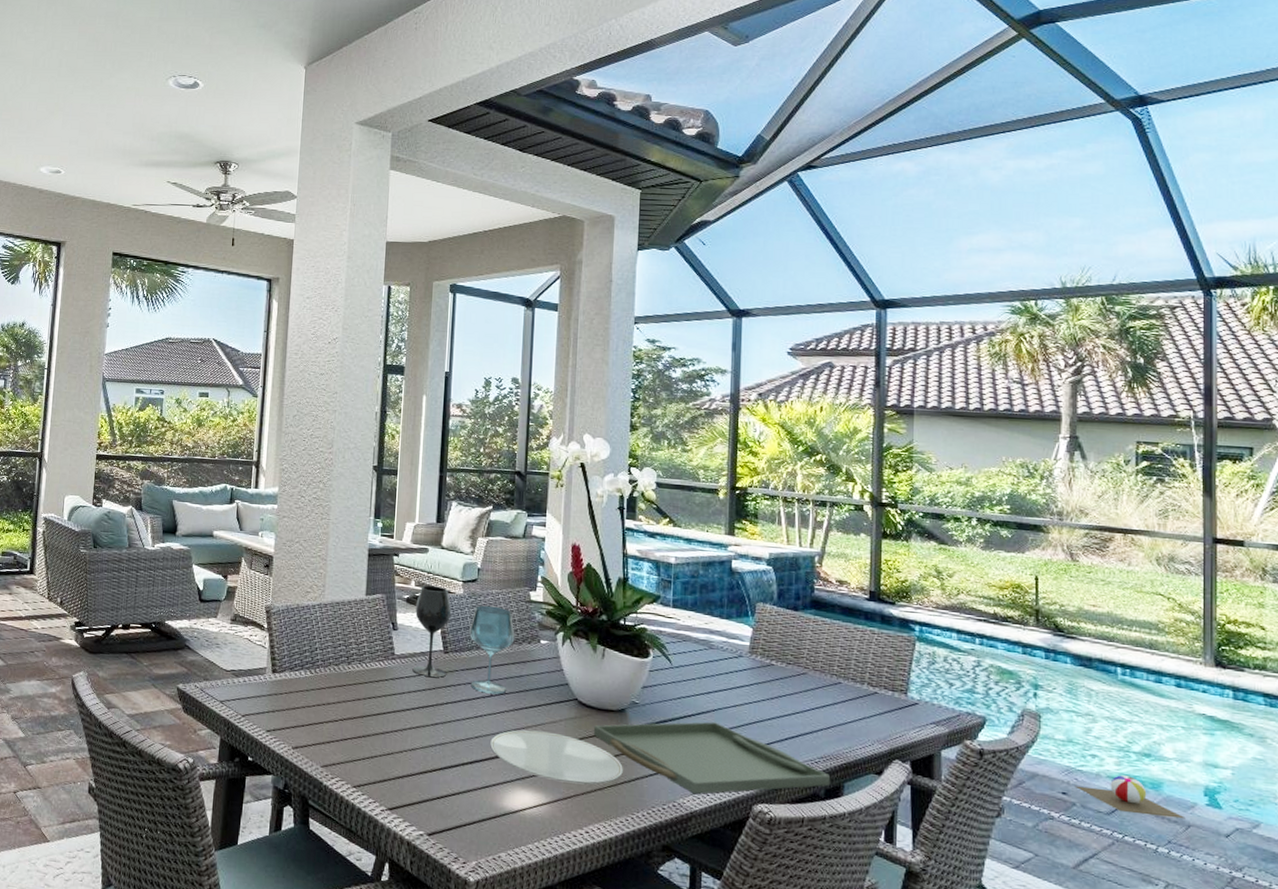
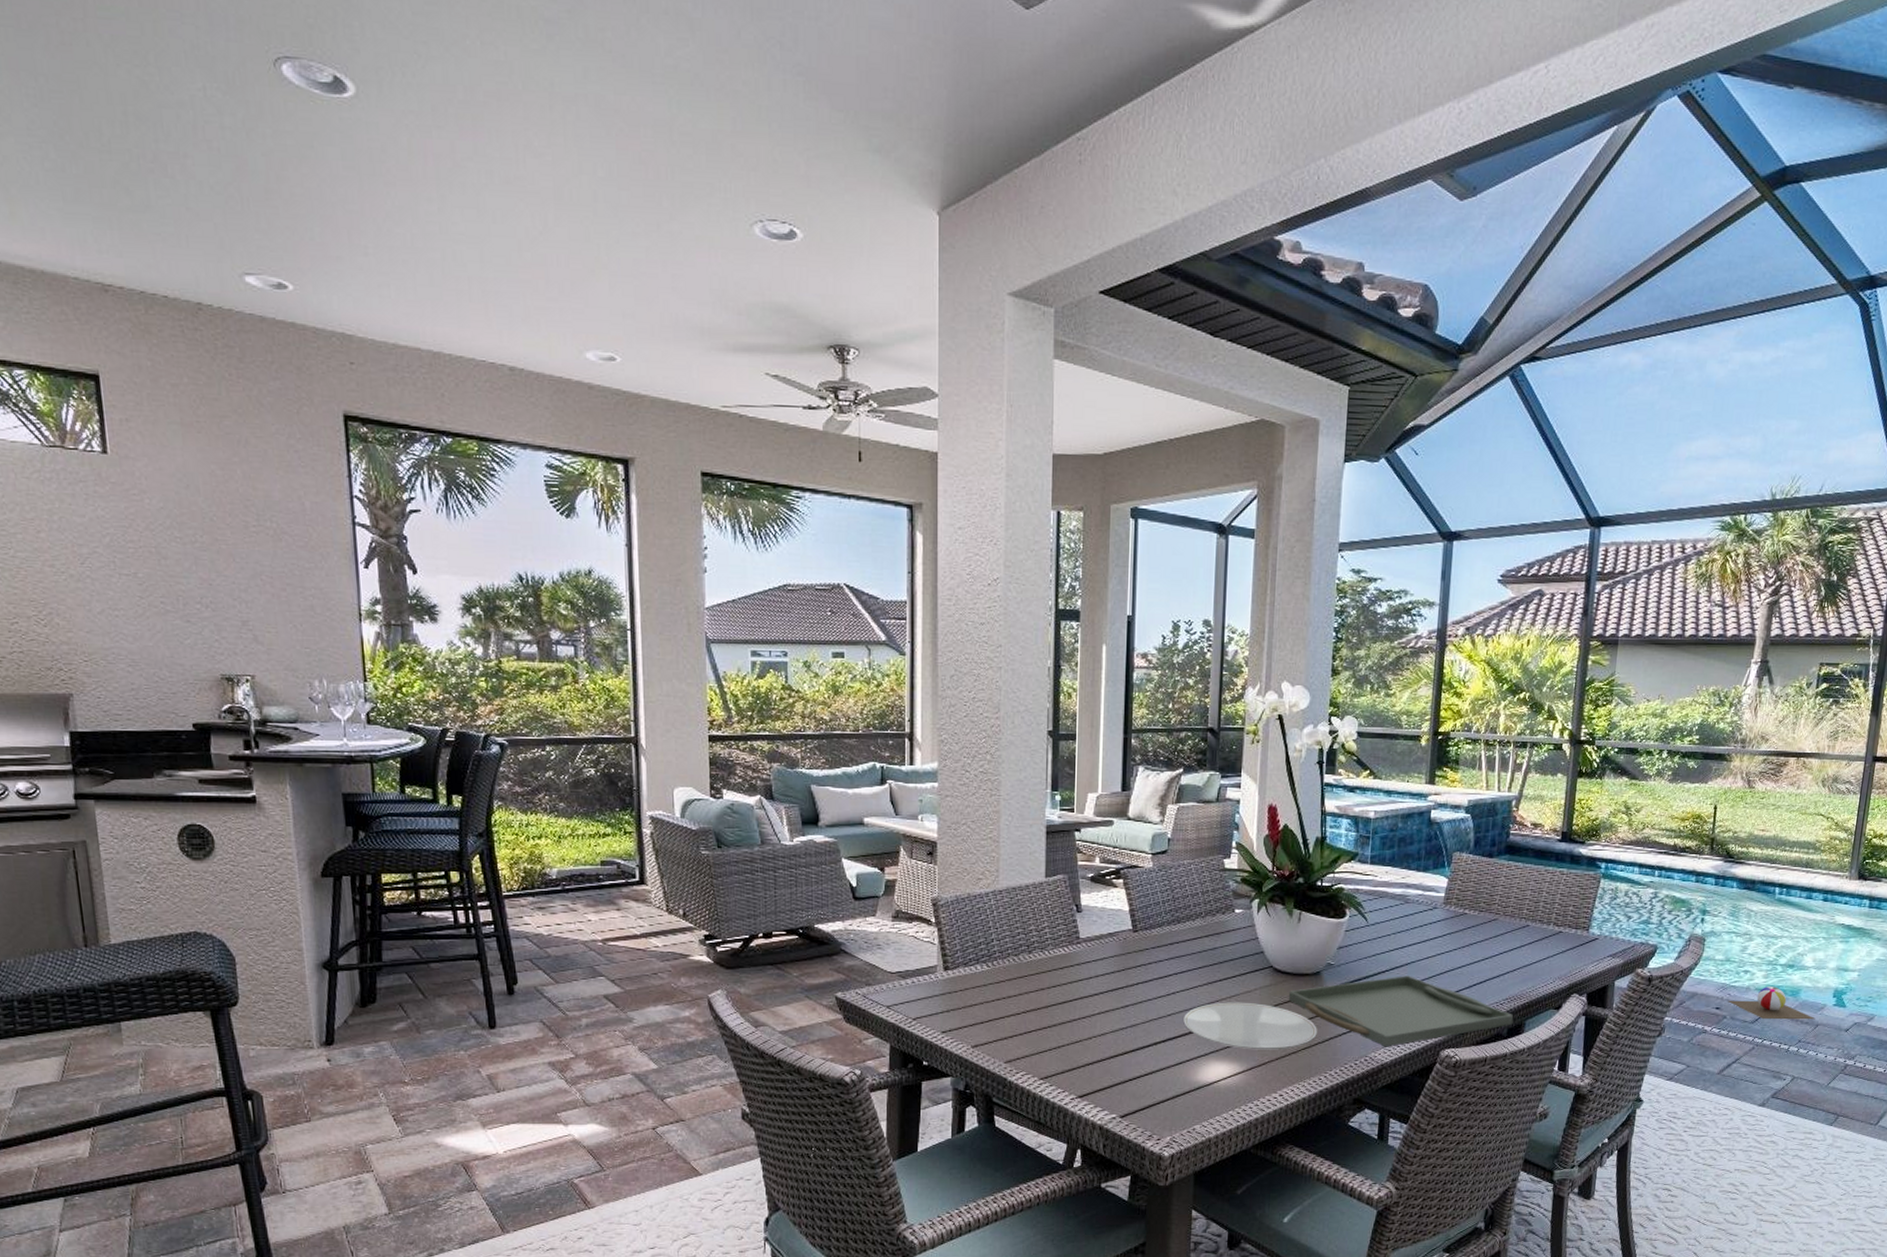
wineglass: present [412,585,451,678] -> none [1099,861,1139,959]
wine glass: present [469,605,515,695] -> none [1160,877,1208,970]

